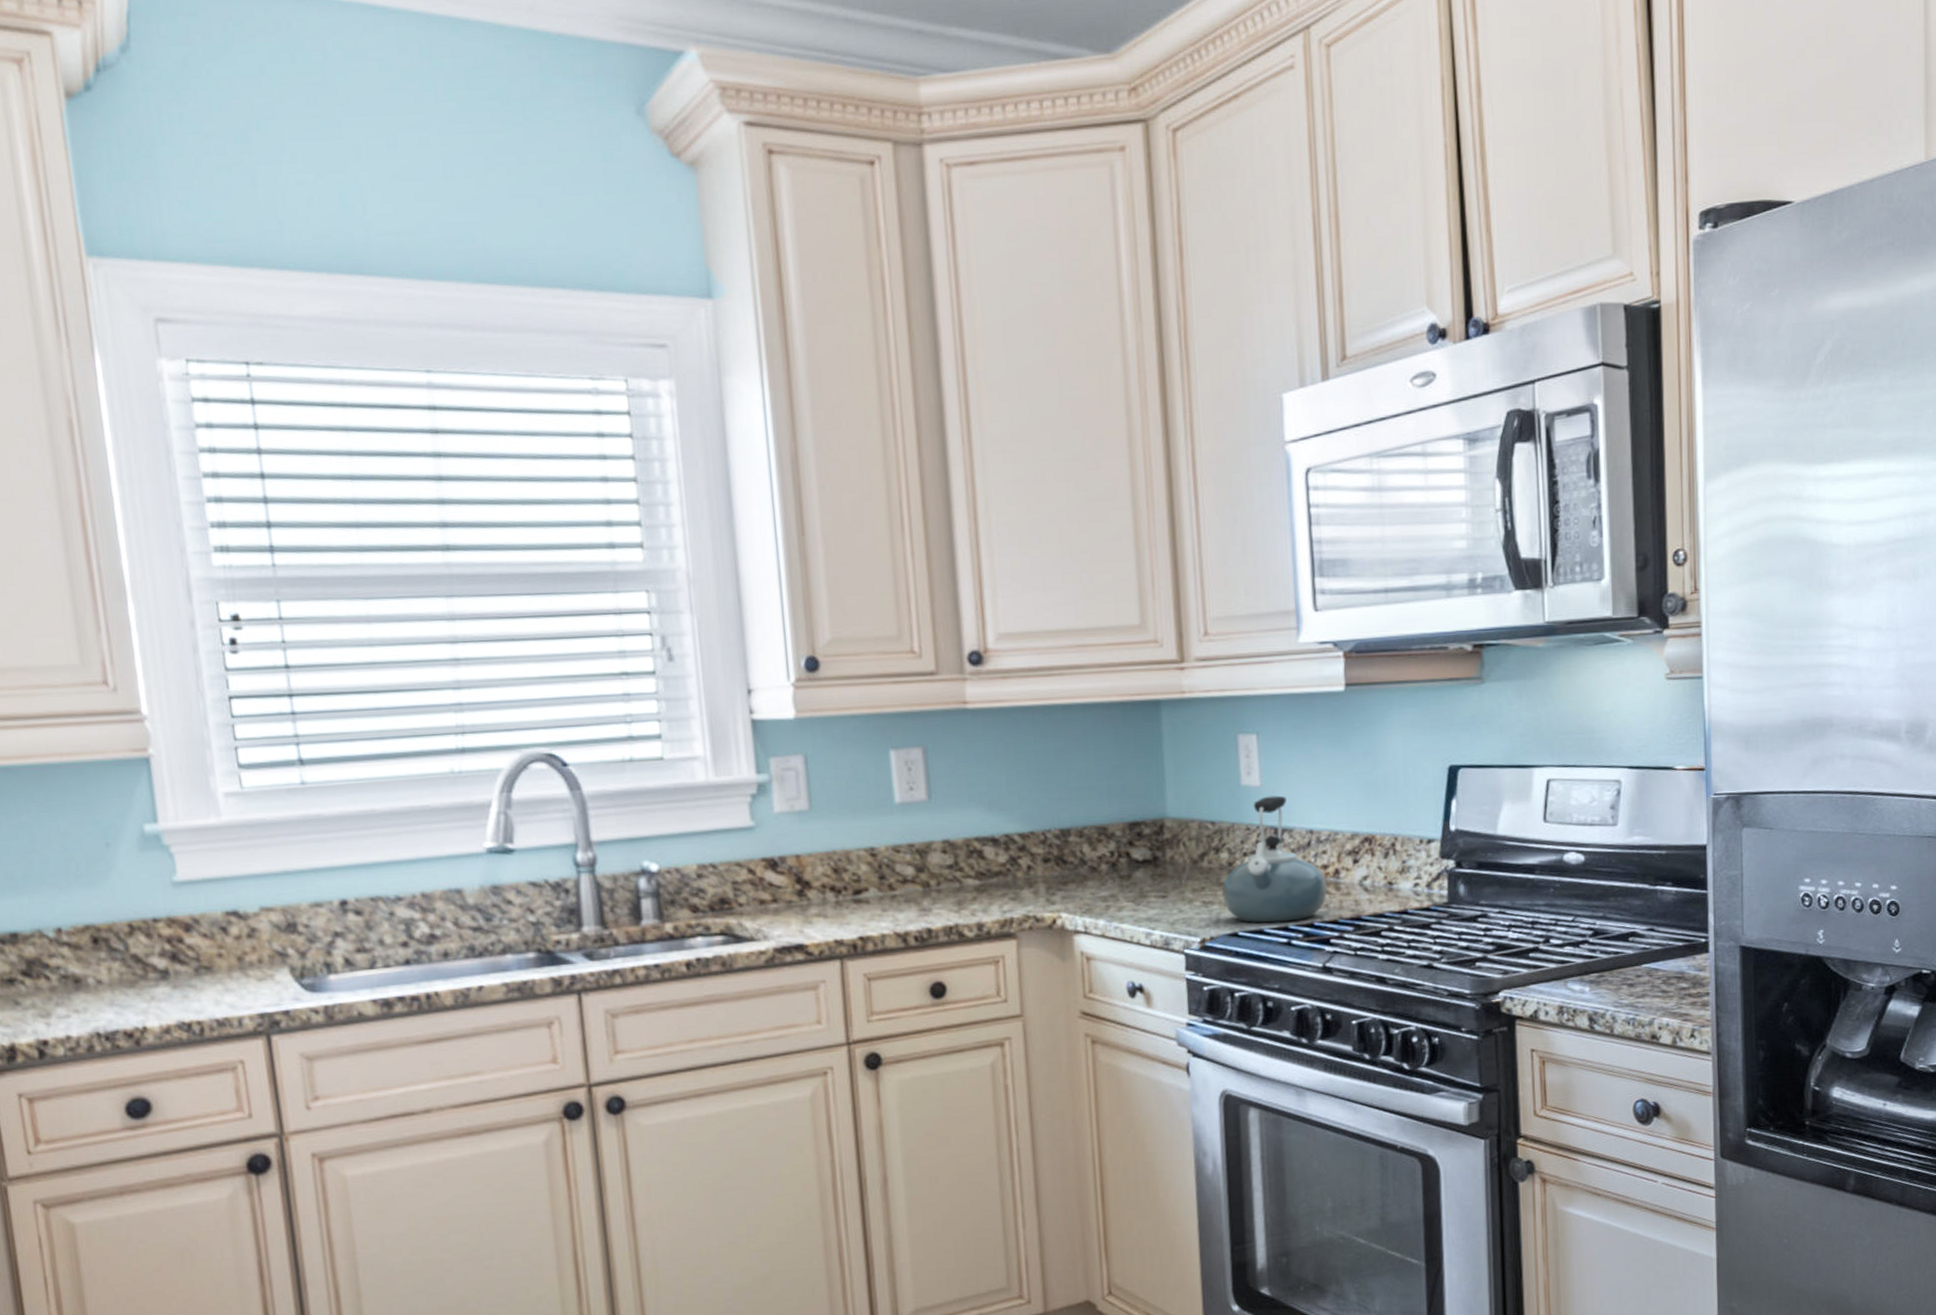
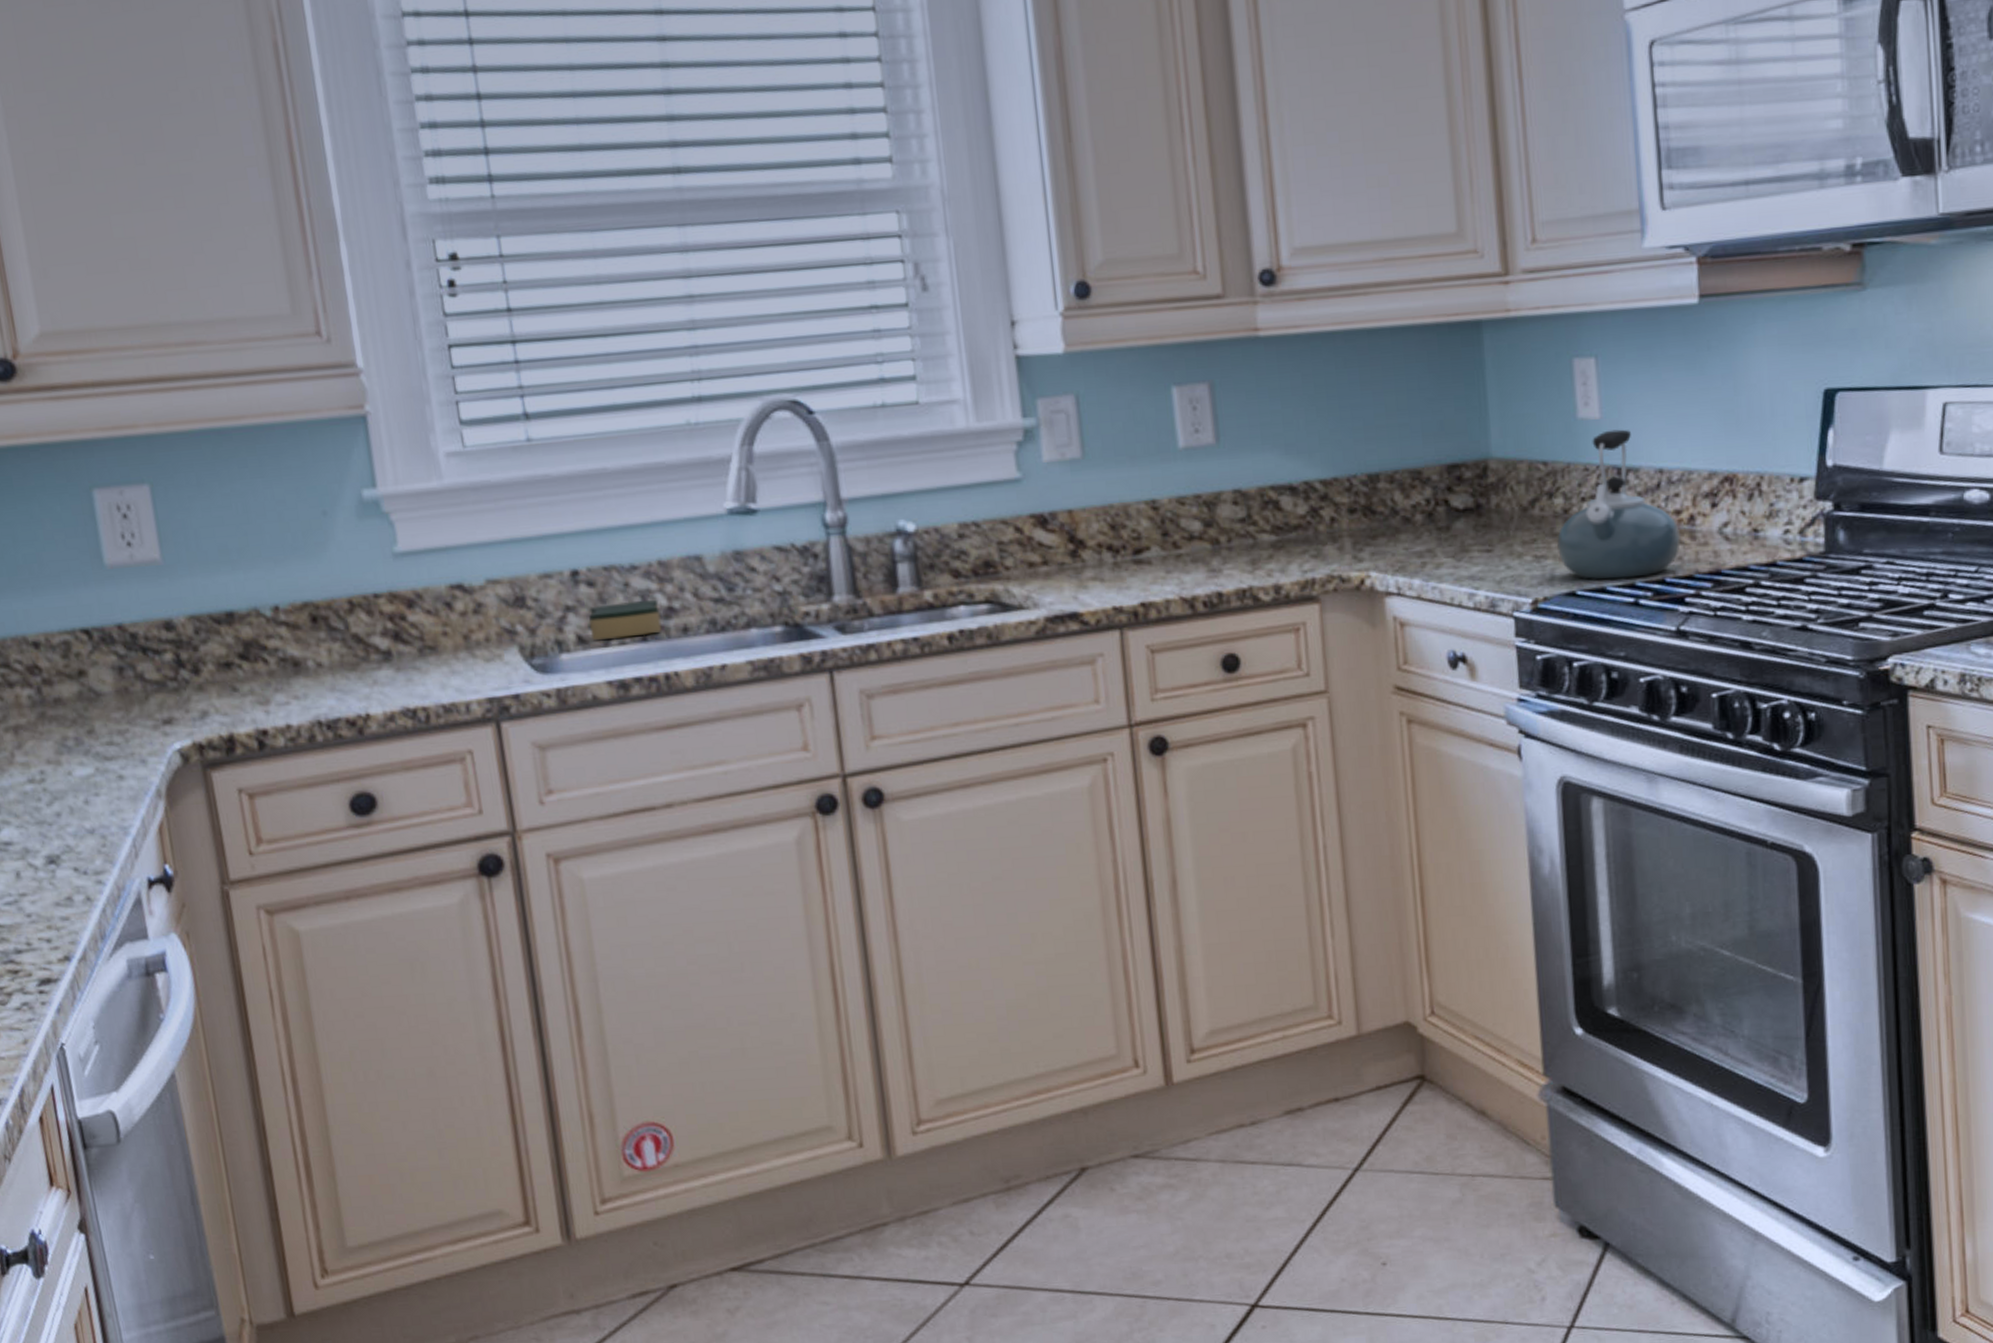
sponge: none [356,928,424,963] -> present [589,600,662,640]

